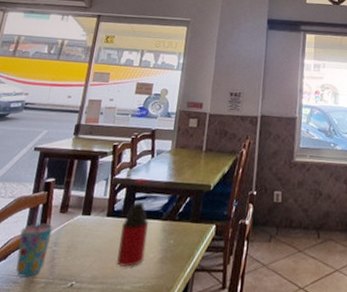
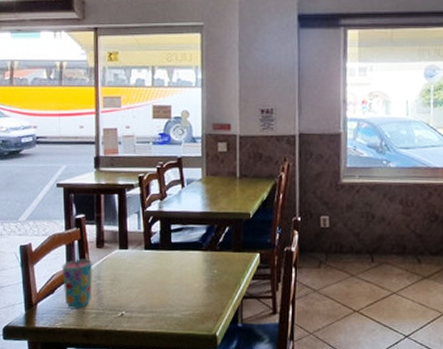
bottle: present [117,179,149,267] -> none [161,210,190,297]

